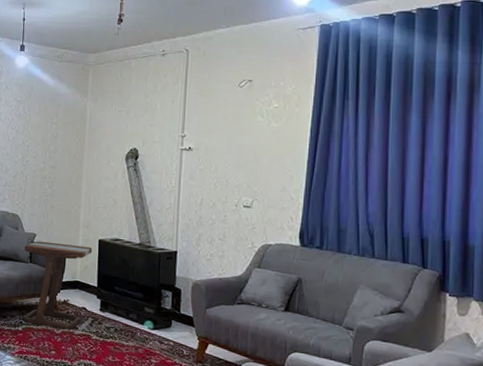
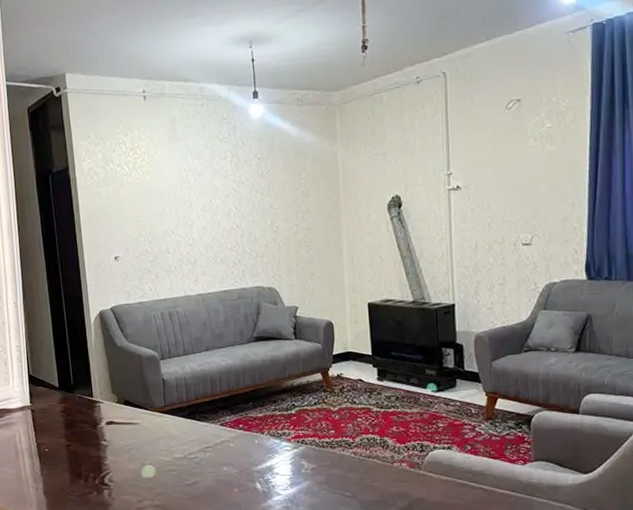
side table: present [23,241,94,335] -> none [287,312,372,409]

